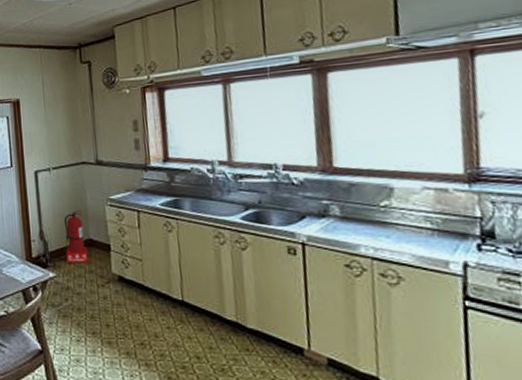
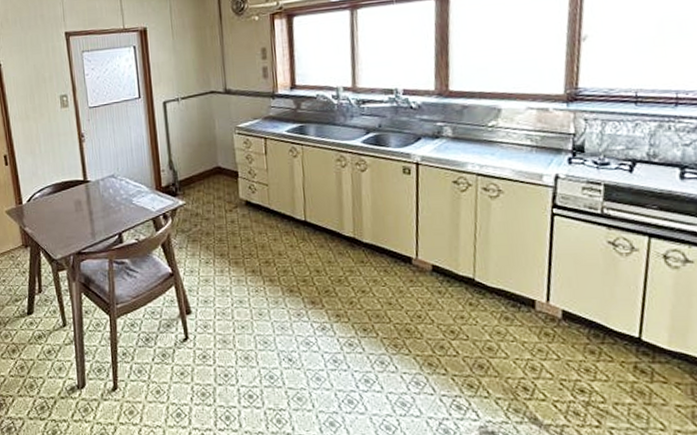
fire extinguisher: present [63,210,89,264] -> none [192,139,217,191]

